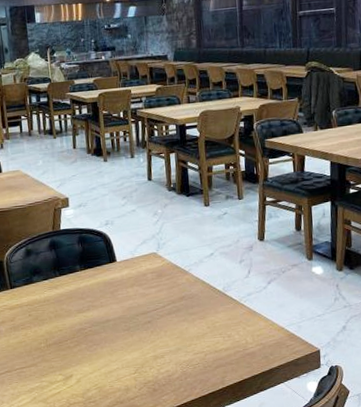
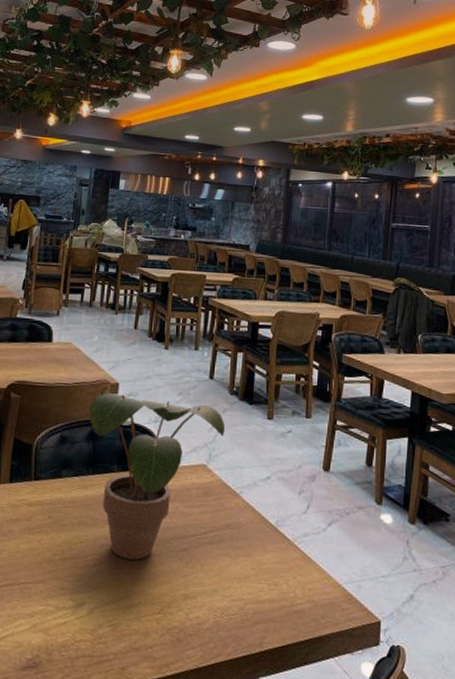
potted plant: none [46,203,169,337] -> present [89,393,226,560]

